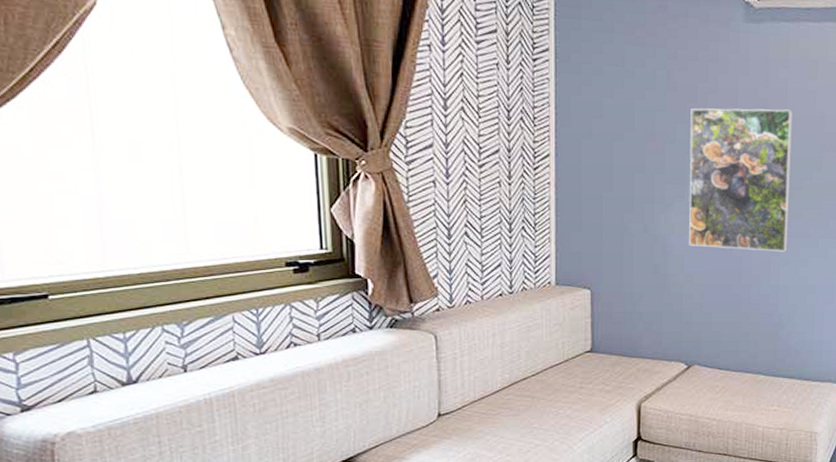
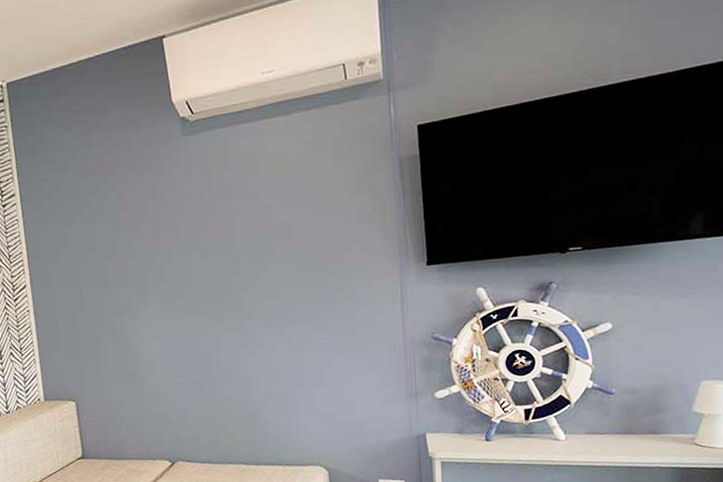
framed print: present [689,108,793,252] -> none [143,208,253,350]

